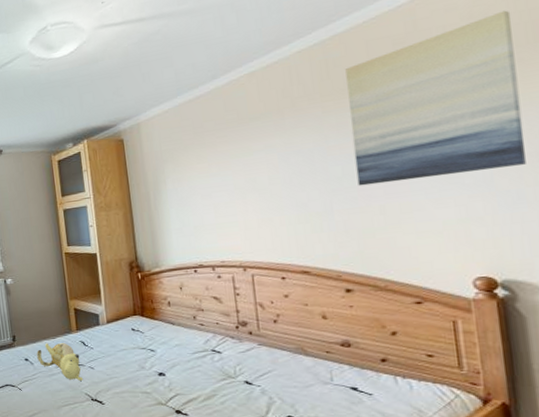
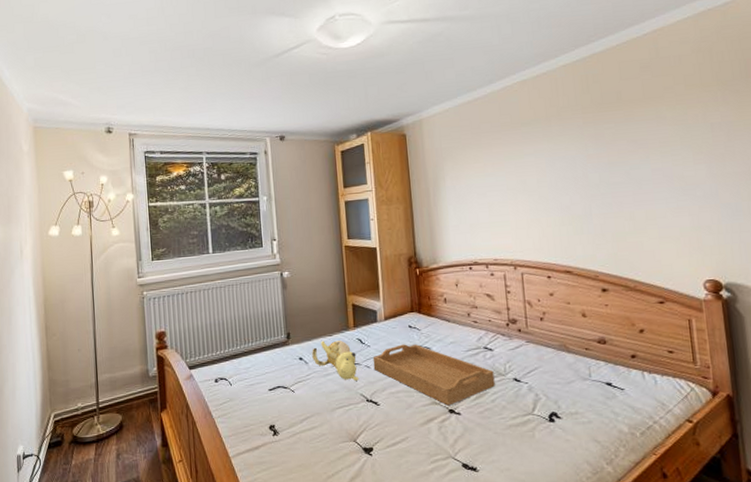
serving tray: none [96,346,225,407] -> present [373,344,495,406]
wall art: present [345,10,526,186] -> none [602,48,742,193]

